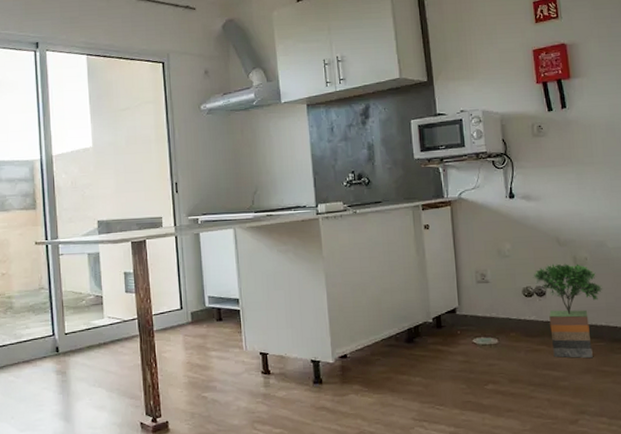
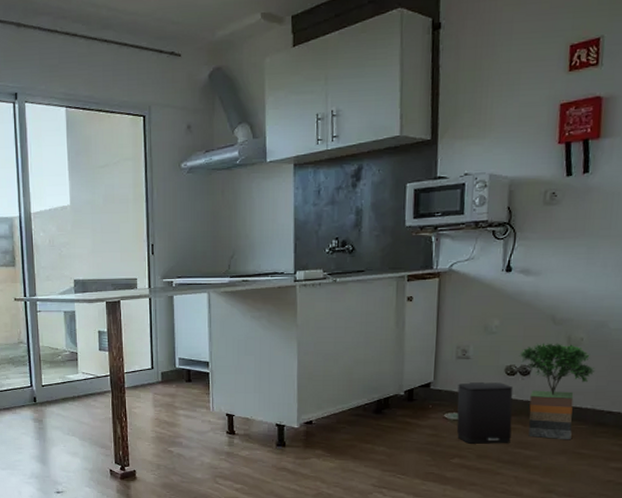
pedal bin: none [481,304,538,368] -> present [456,382,513,444]

